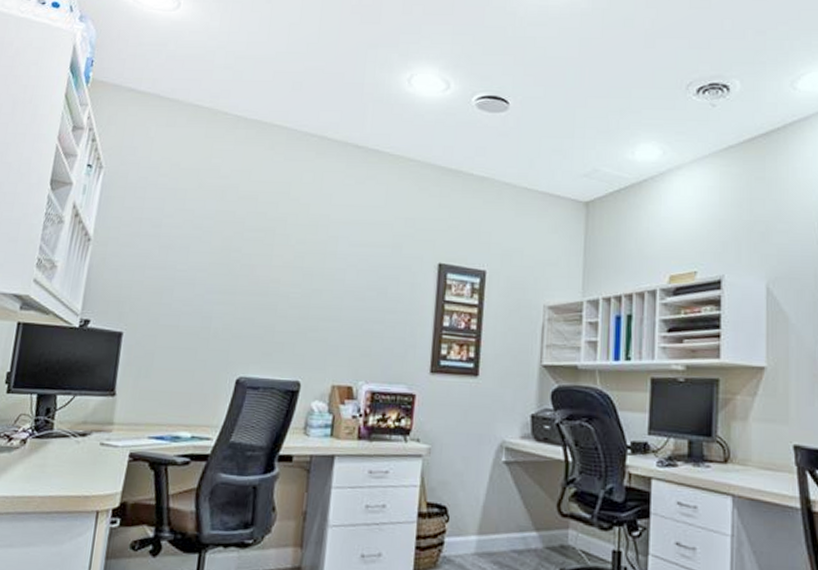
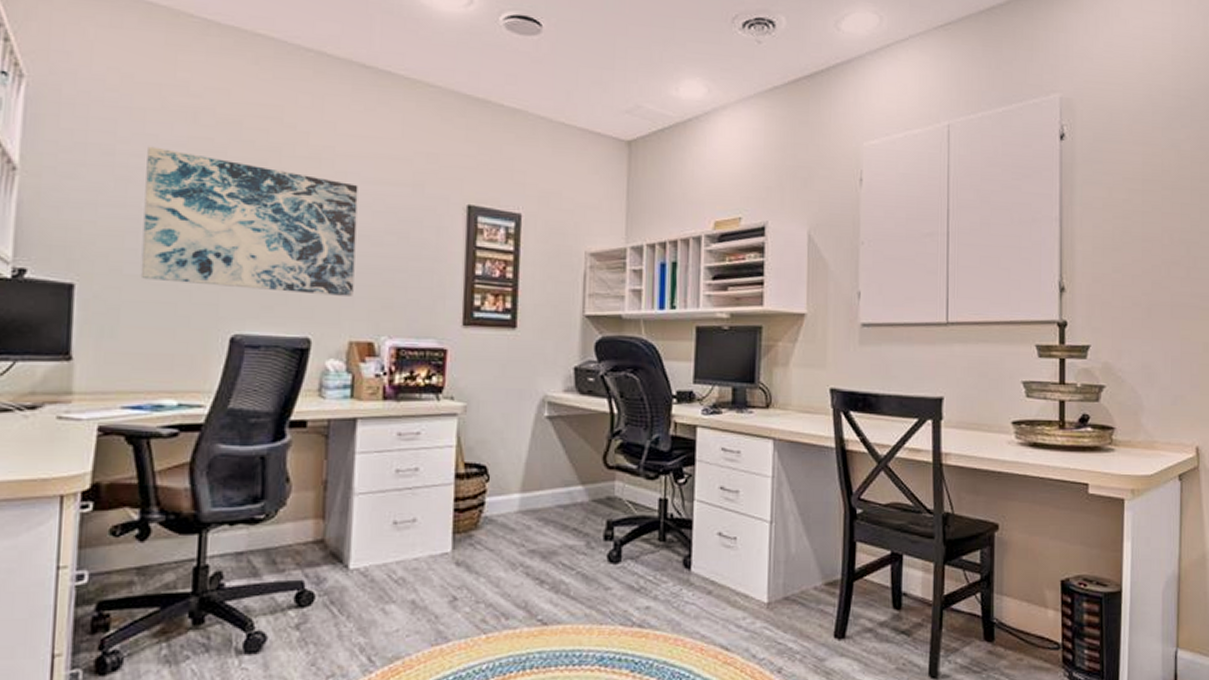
wall art: none [172,219,347,345] -> present [140,146,358,296]

